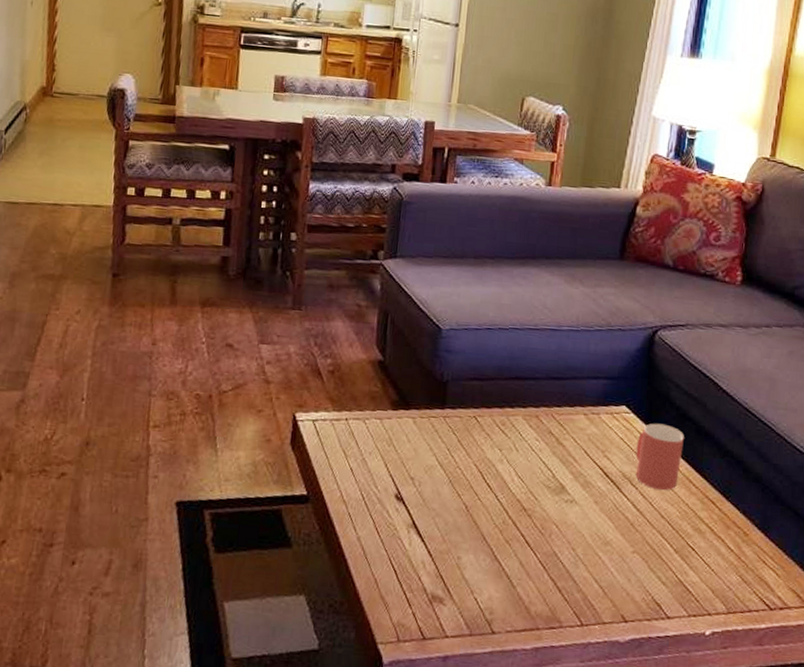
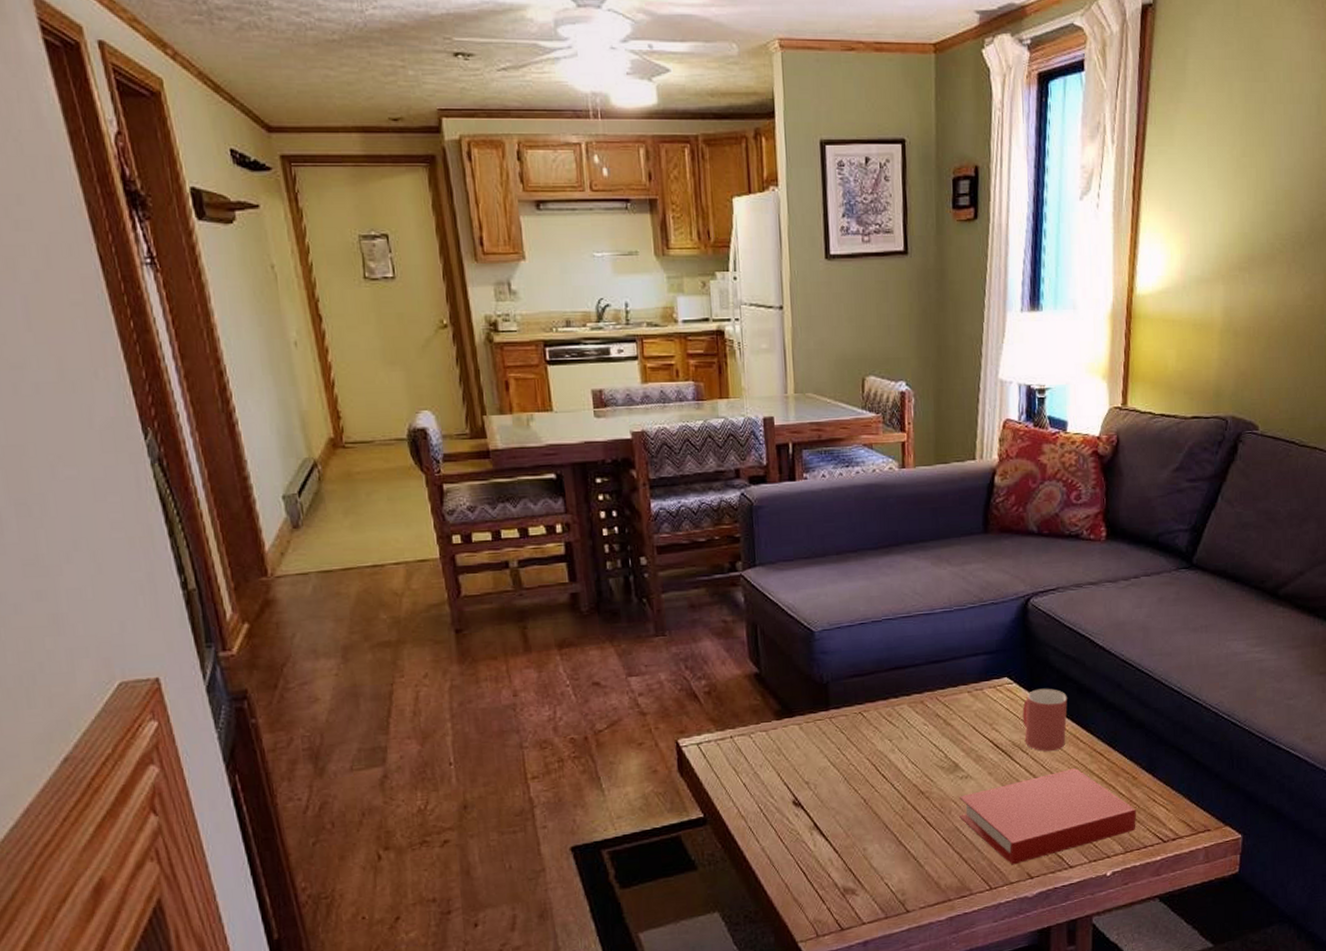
book: none [559,512,745,604] -> present [959,768,1137,865]

